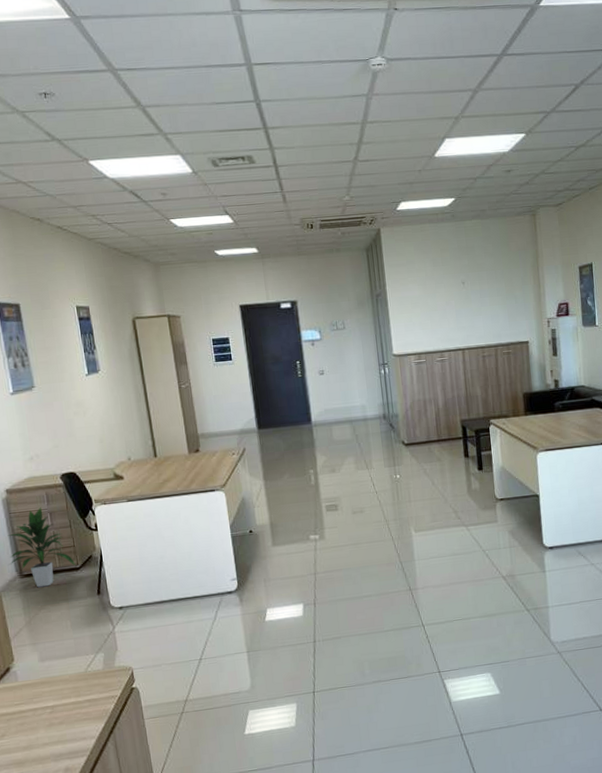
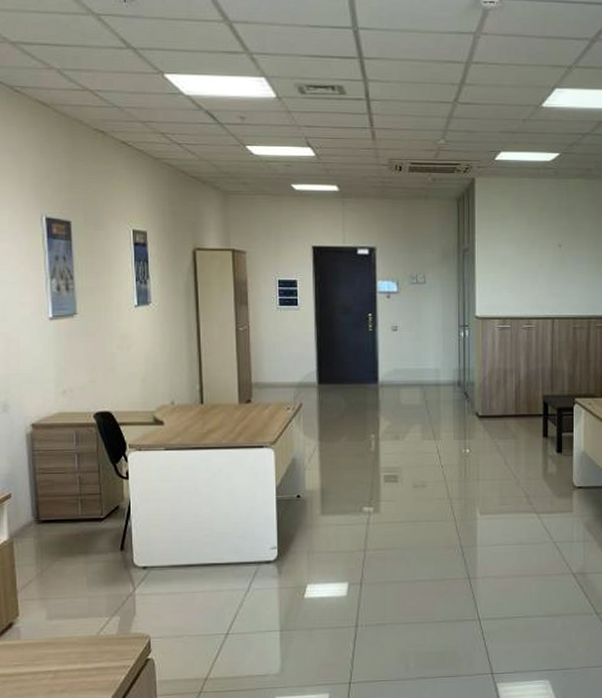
indoor plant: present [7,507,76,588] -> none [26,447,100,536]

